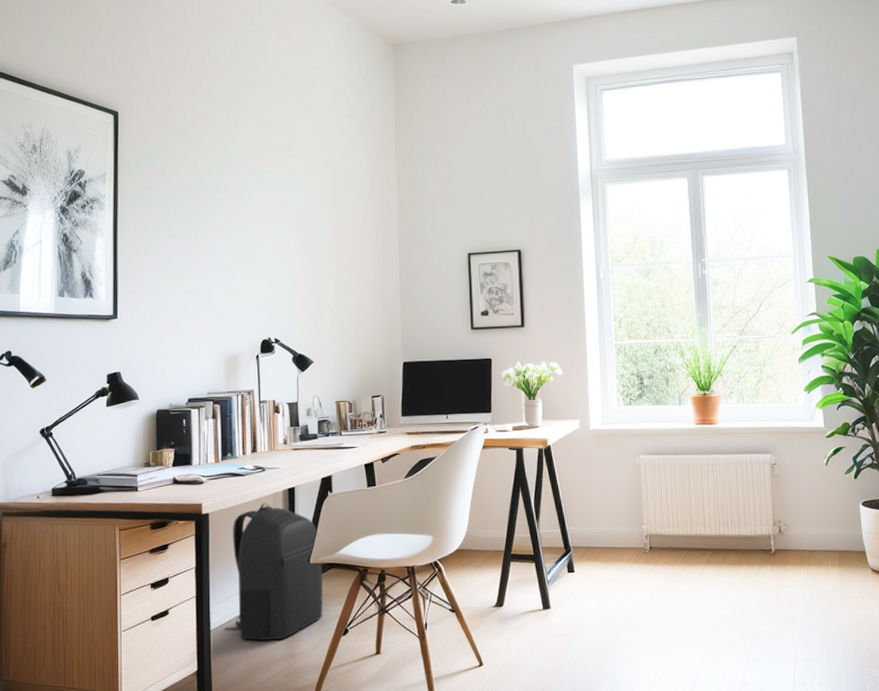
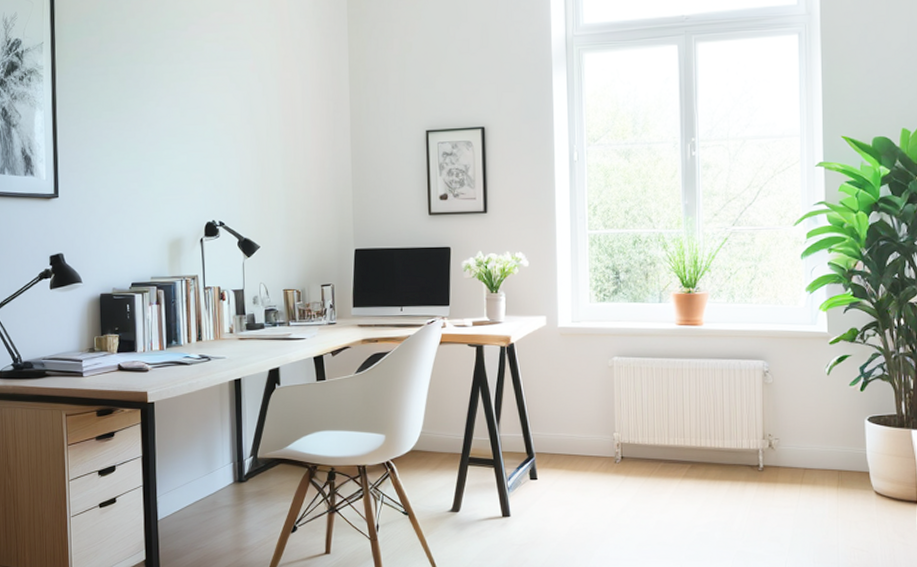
backpack: present [224,503,323,641] -> none [172,393,271,533]

